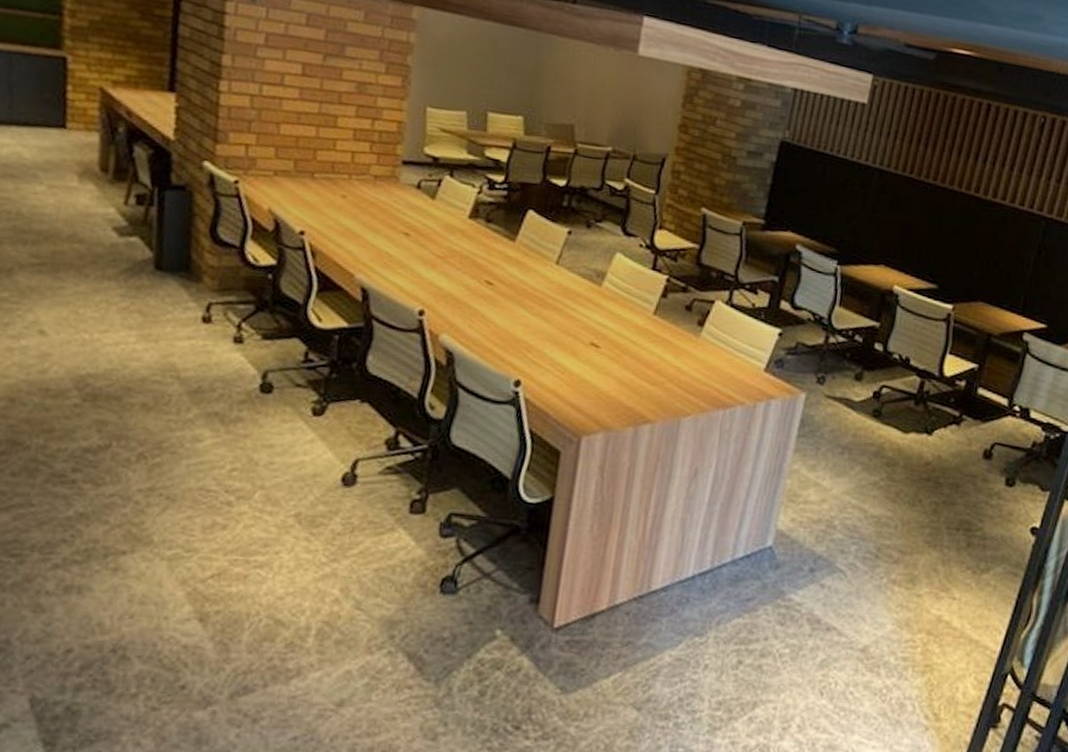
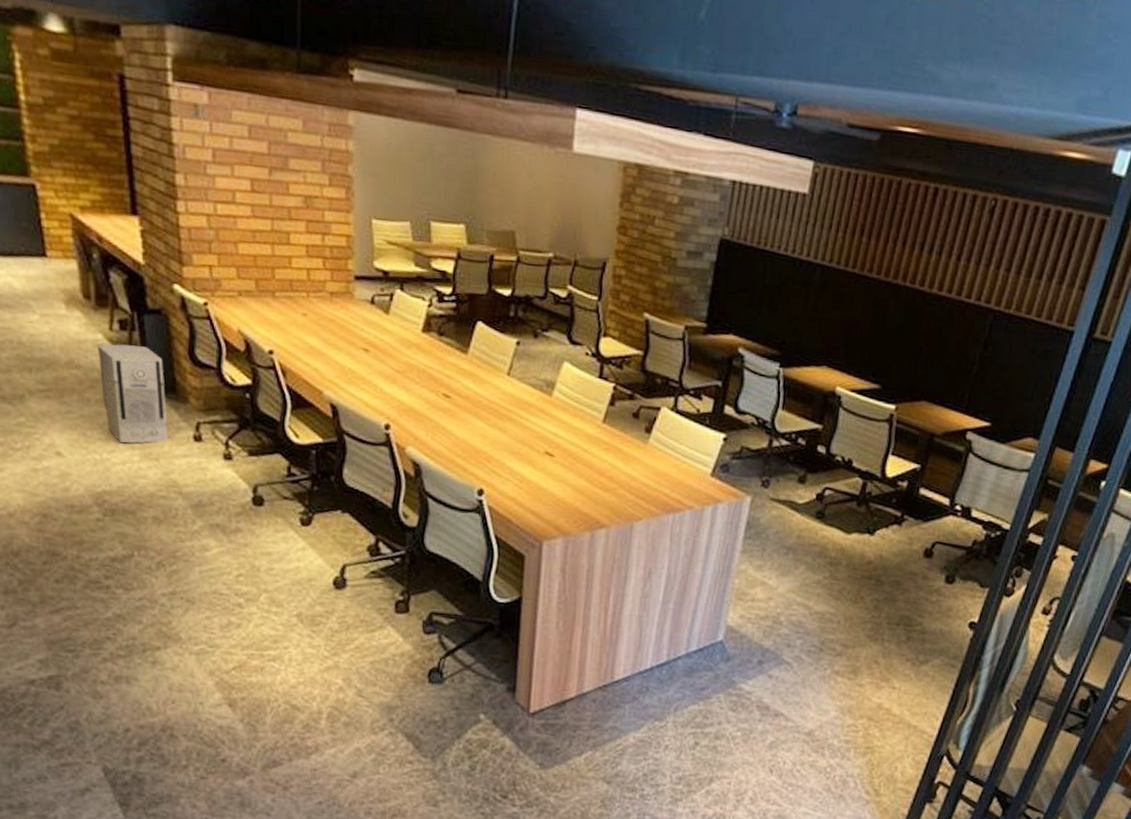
air purifier: none [103,218,180,324] -> present [97,344,169,444]

